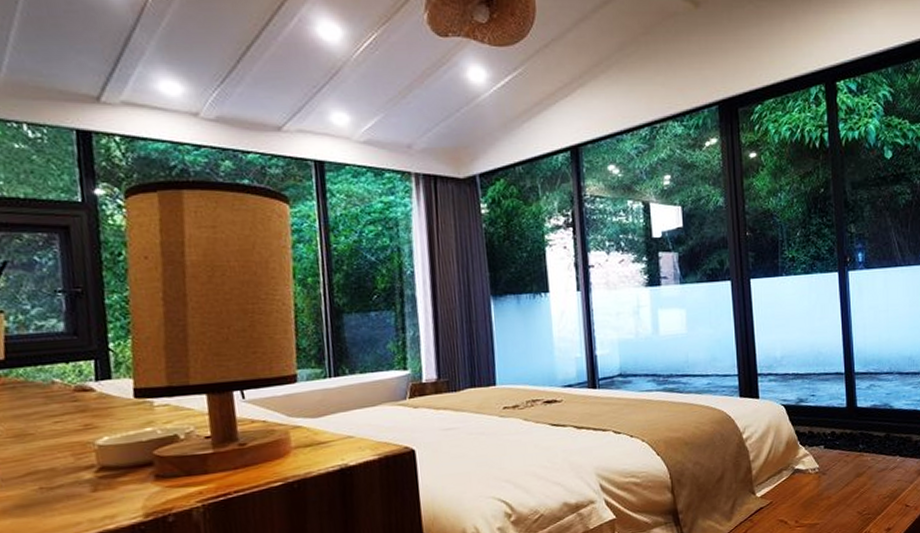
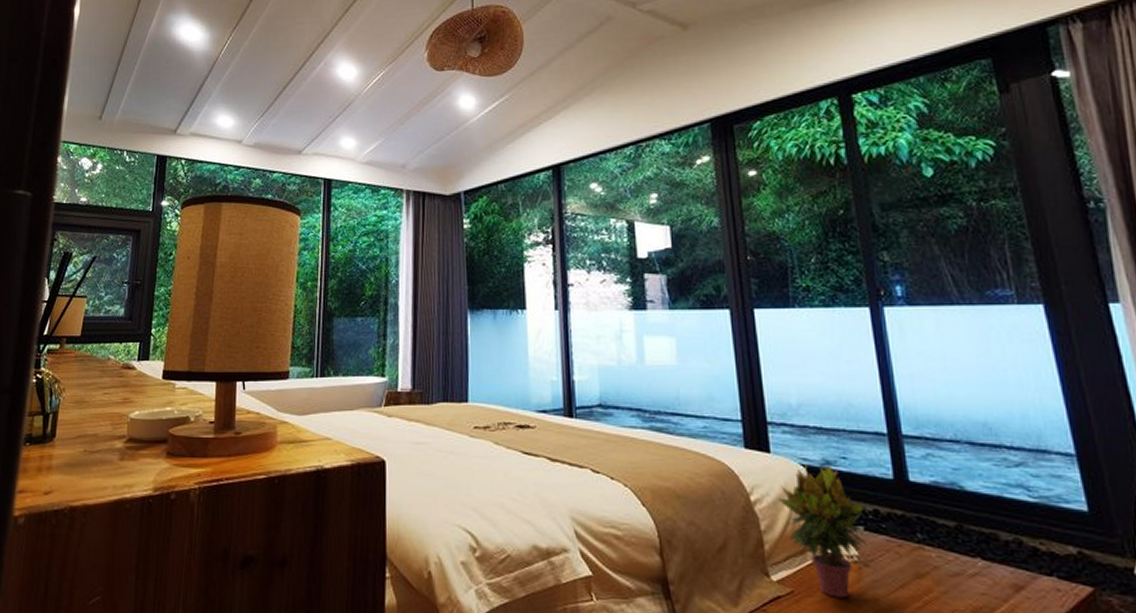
potted plant: none [764,402,826,501] -> present [779,464,868,598]

